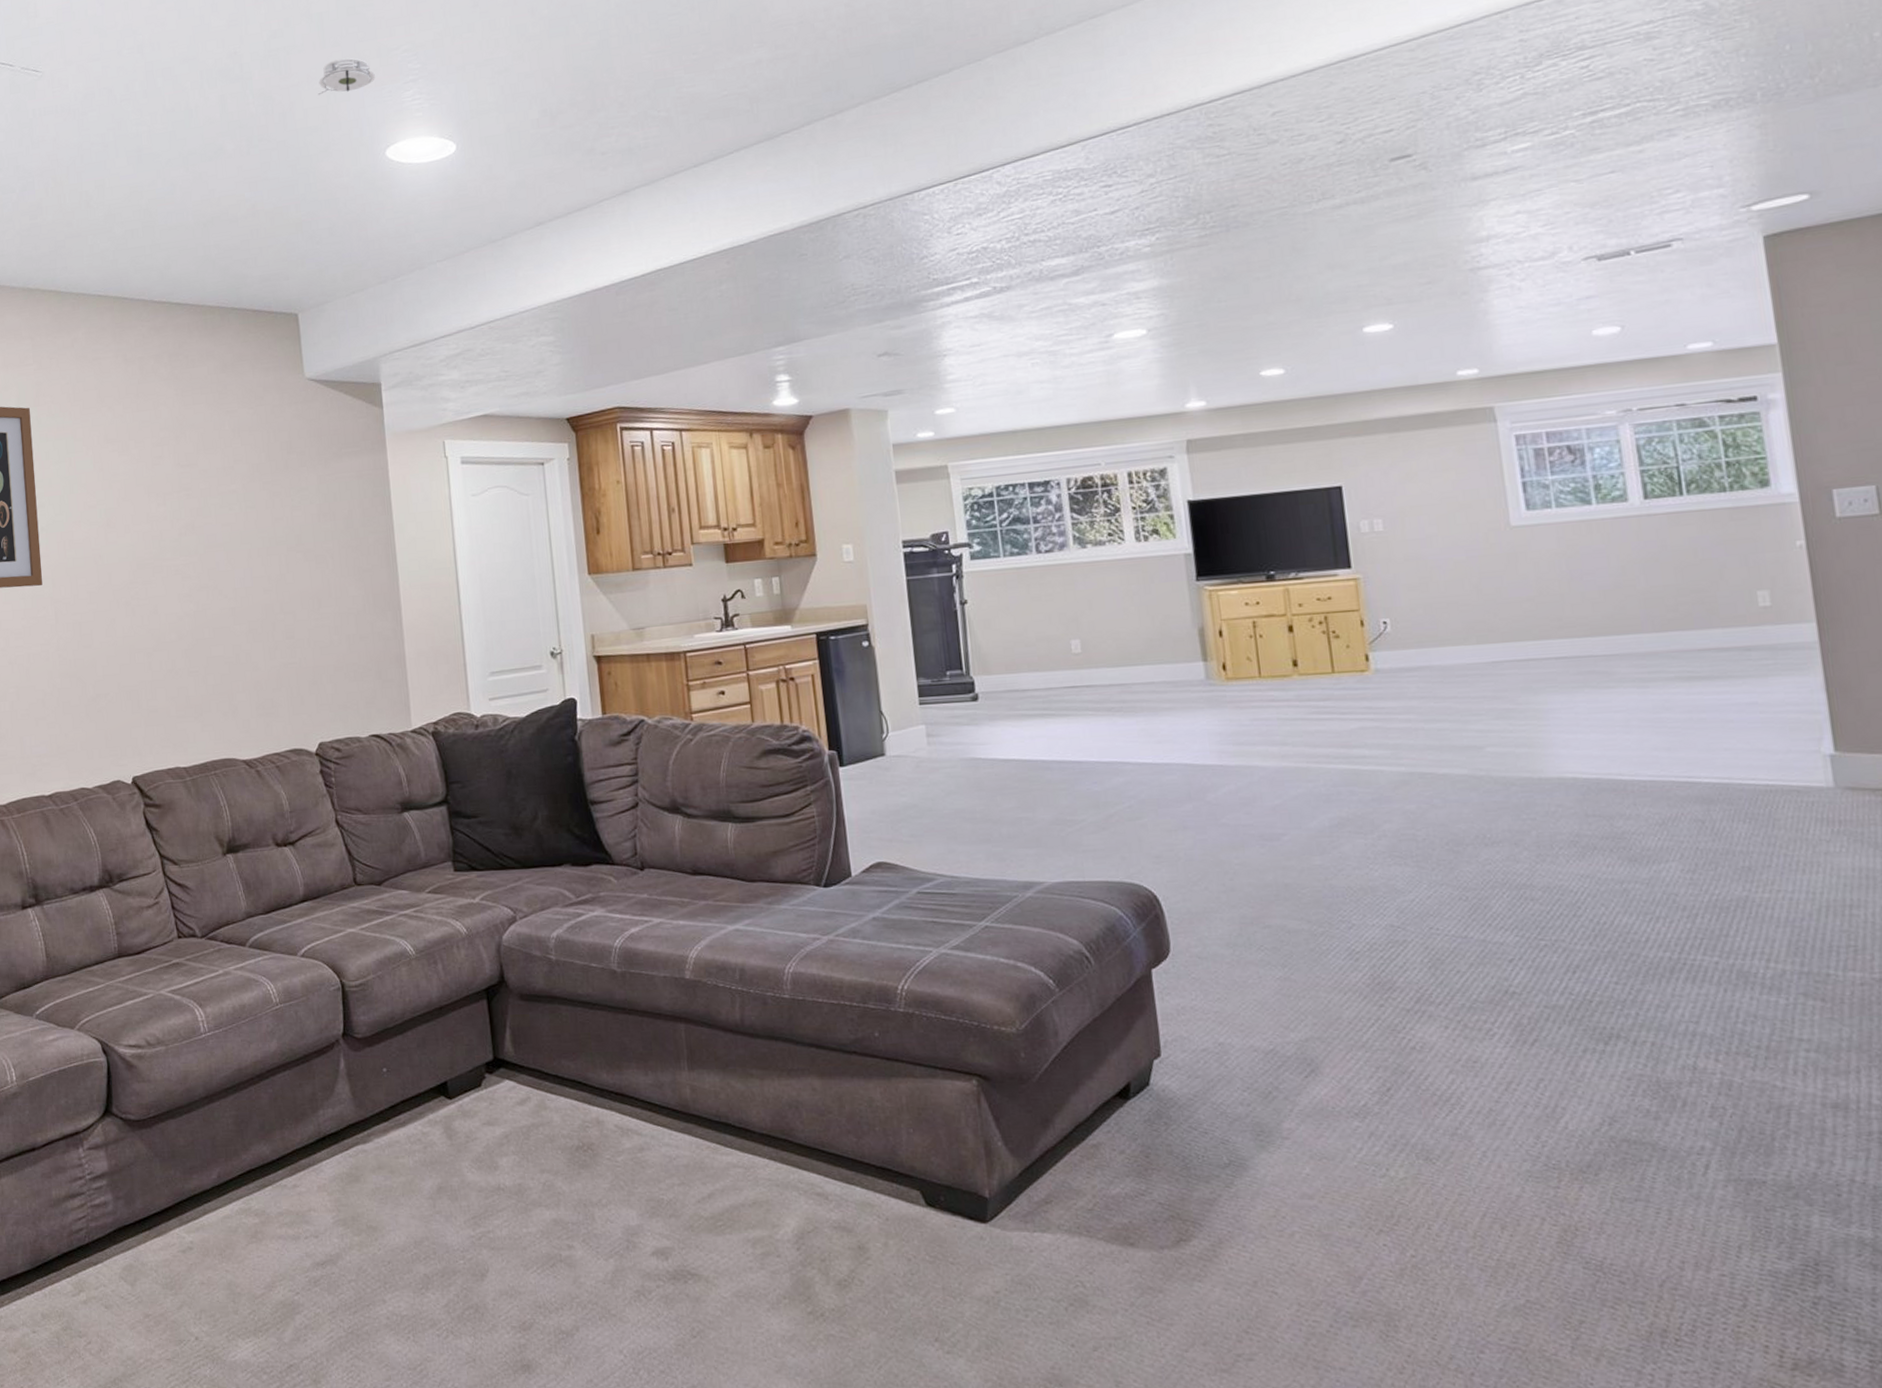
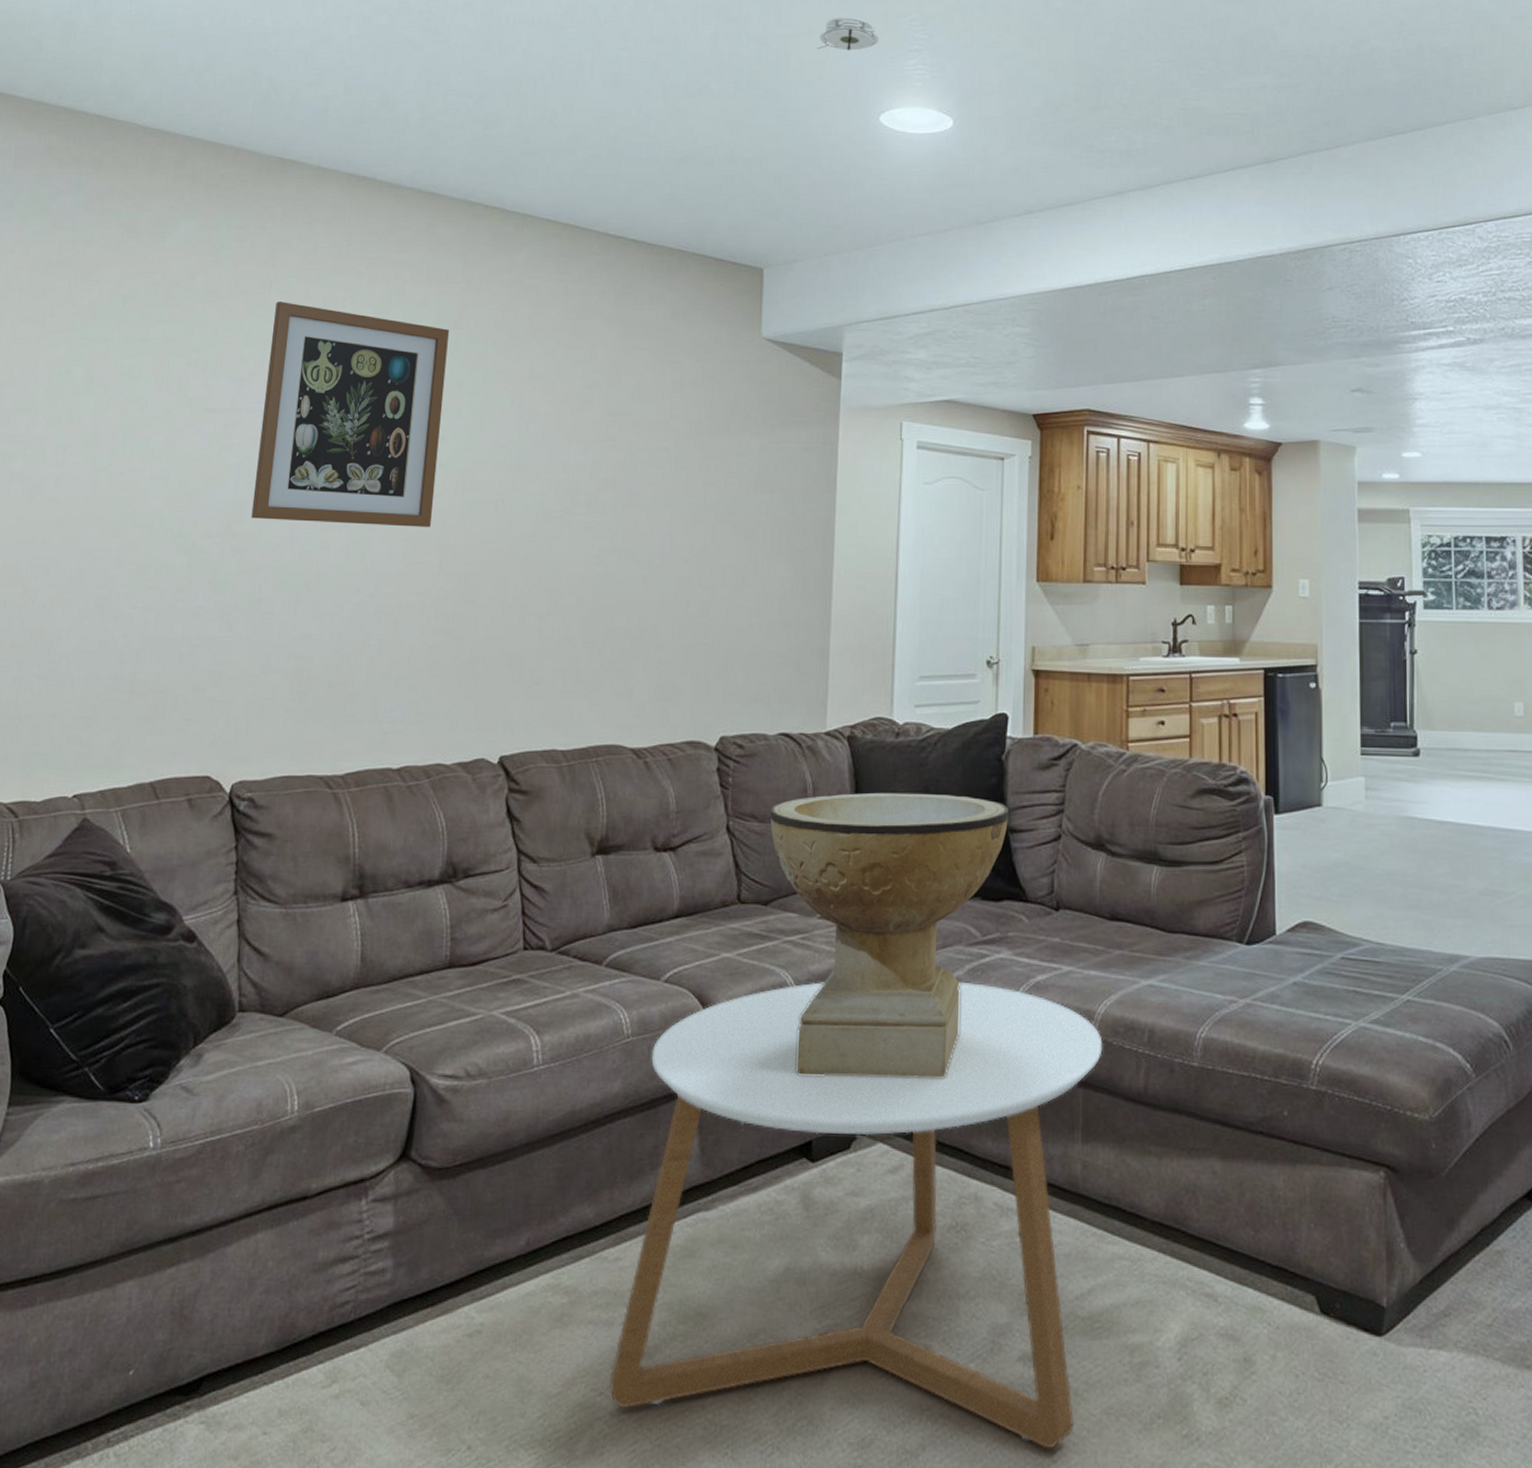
coffee table: none [299,938,708,1327] -> present [610,981,1103,1449]
decorative bowl: none [372,775,589,1027] -> present [769,792,1010,1079]

